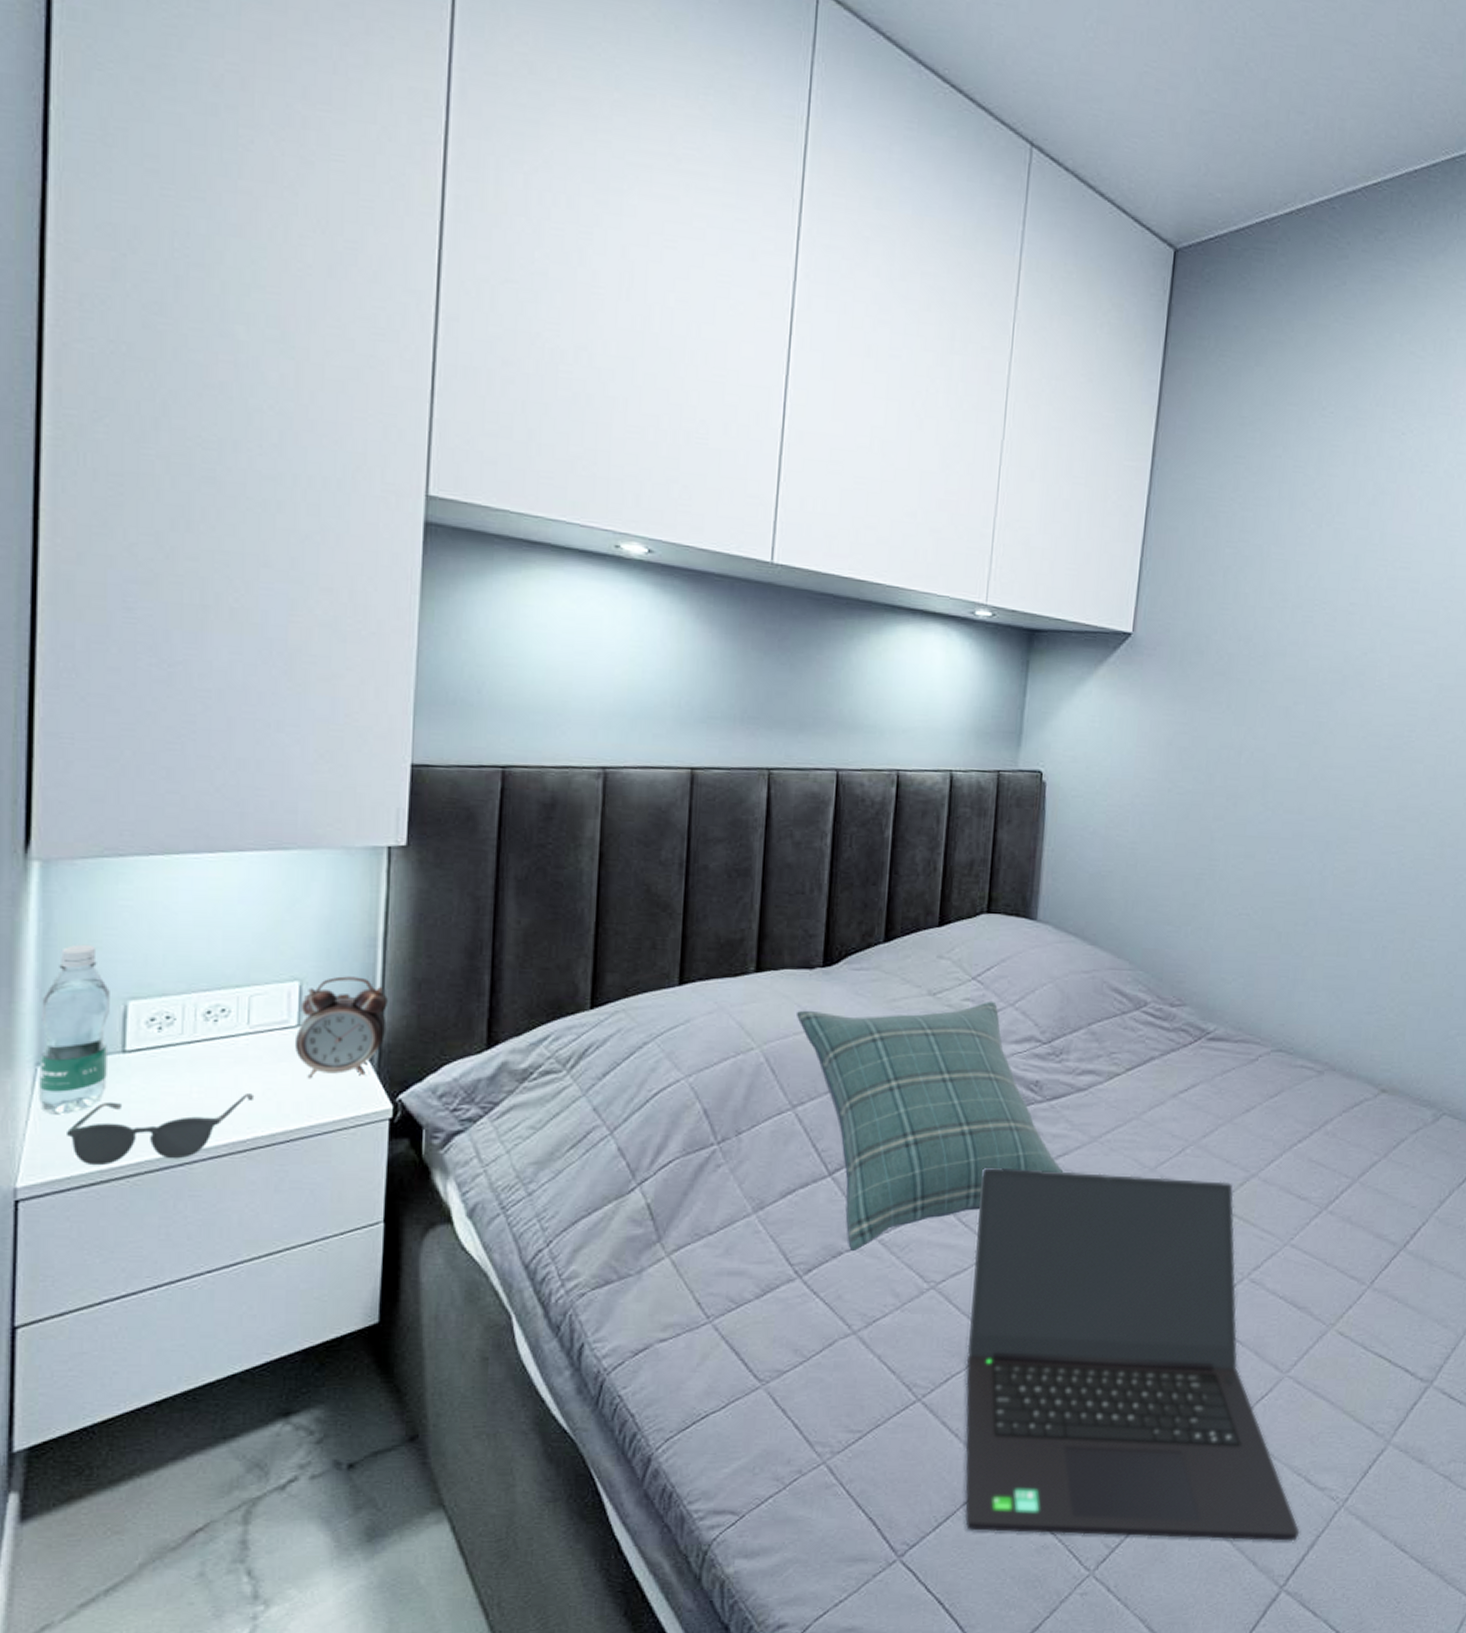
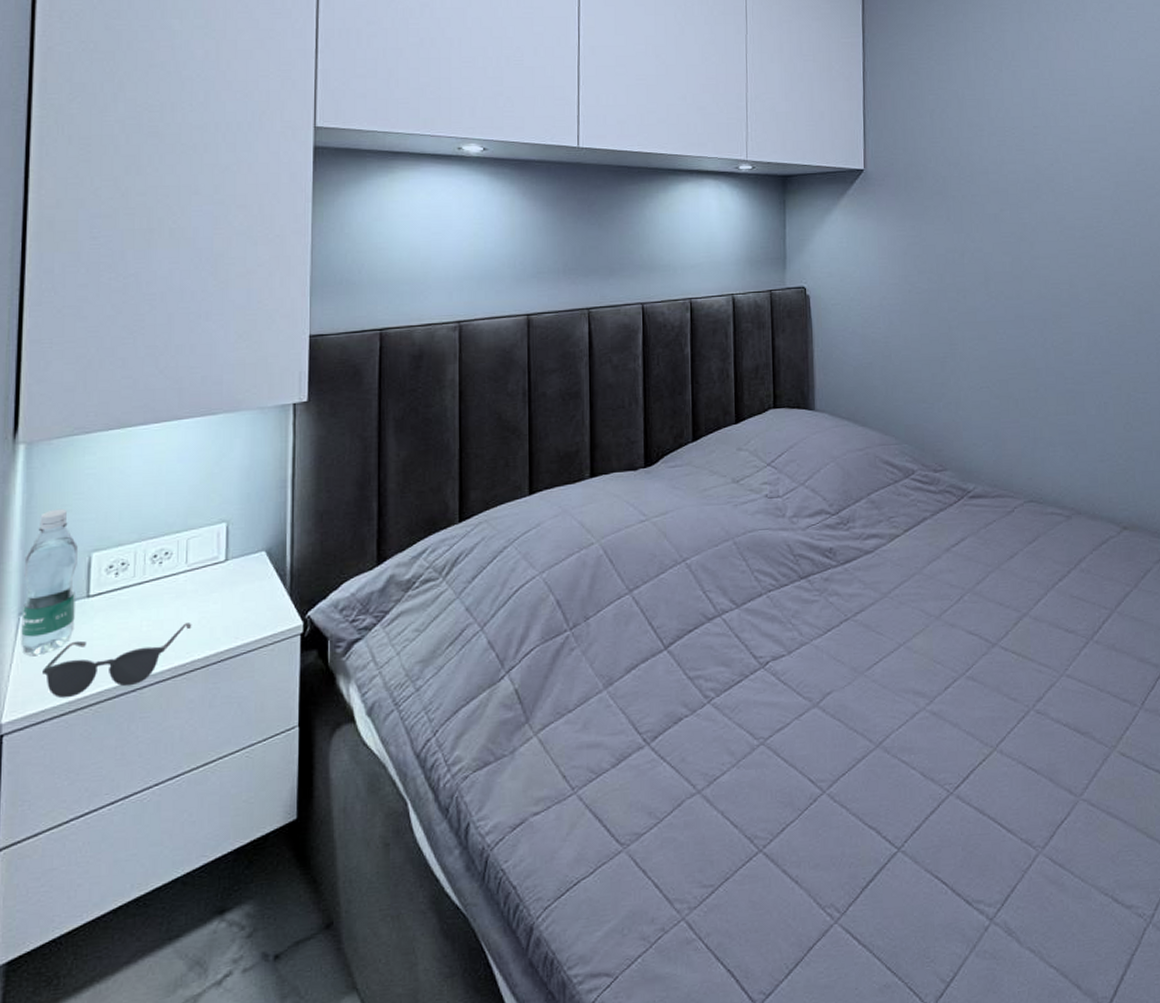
alarm clock: present [295,976,389,1079] -> none [224,514,298,606]
pillow: present [795,1001,1064,1251] -> none [626,482,863,716]
laptop: present [965,1167,1300,1542] -> none [793,622,1116,976]

